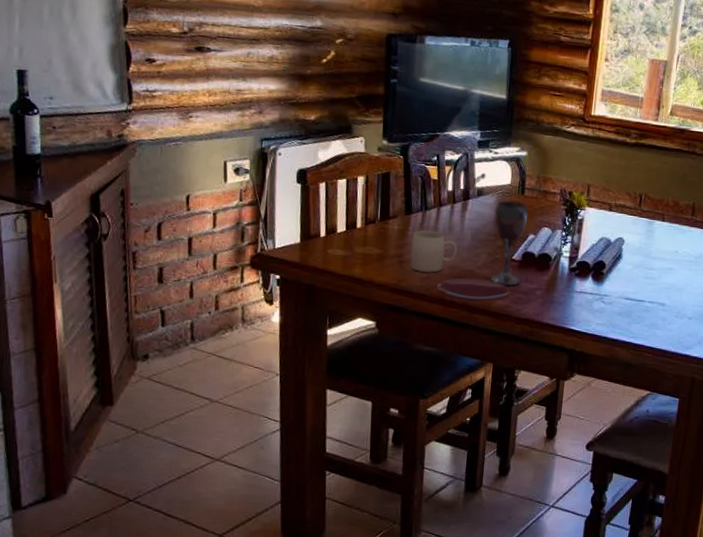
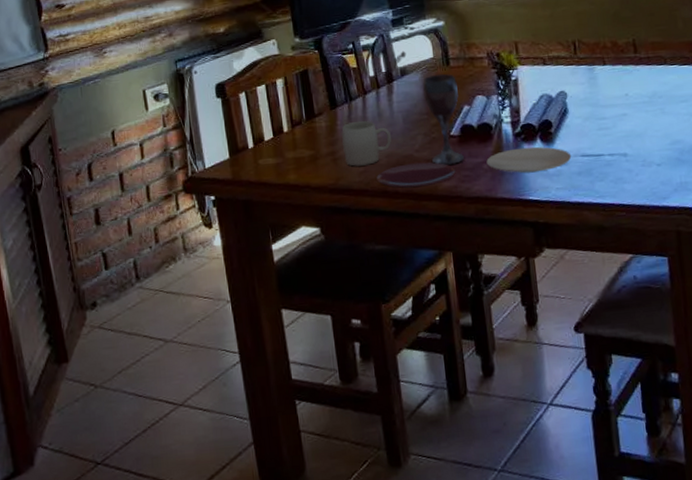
plate: none [540,281,617,306] -> present [486,146,572,174]

